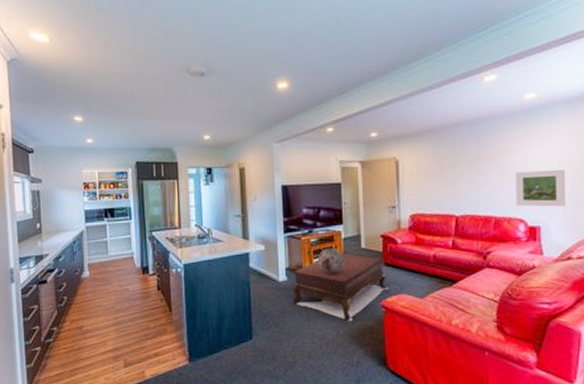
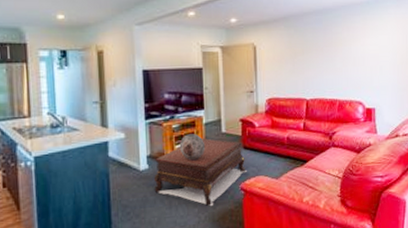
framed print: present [515,169,565,207] -> none [355,56,394,91]

